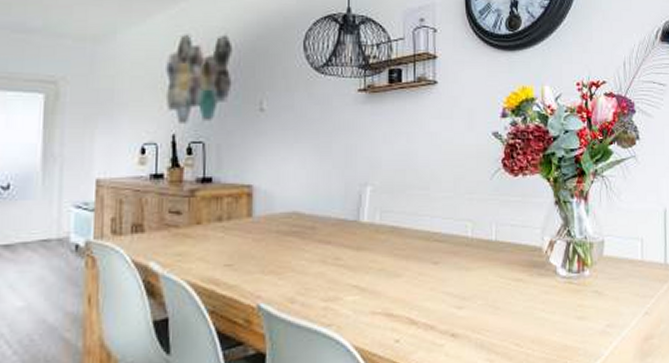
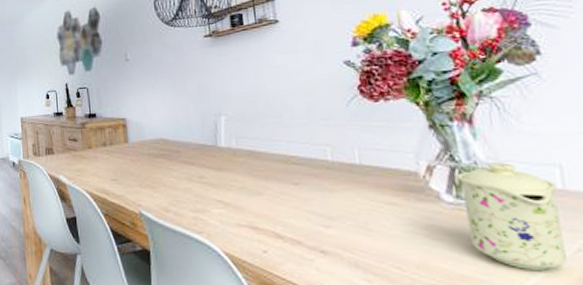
mug: none [571,237,638,335] -> present [457,162,567,270]

